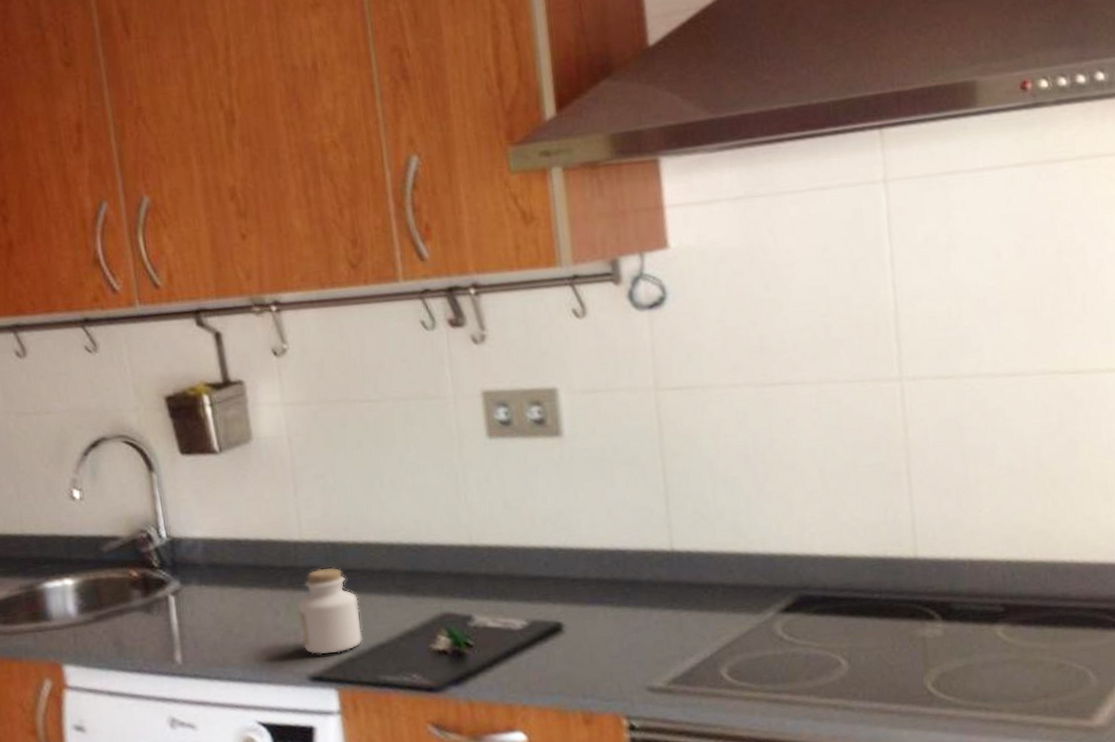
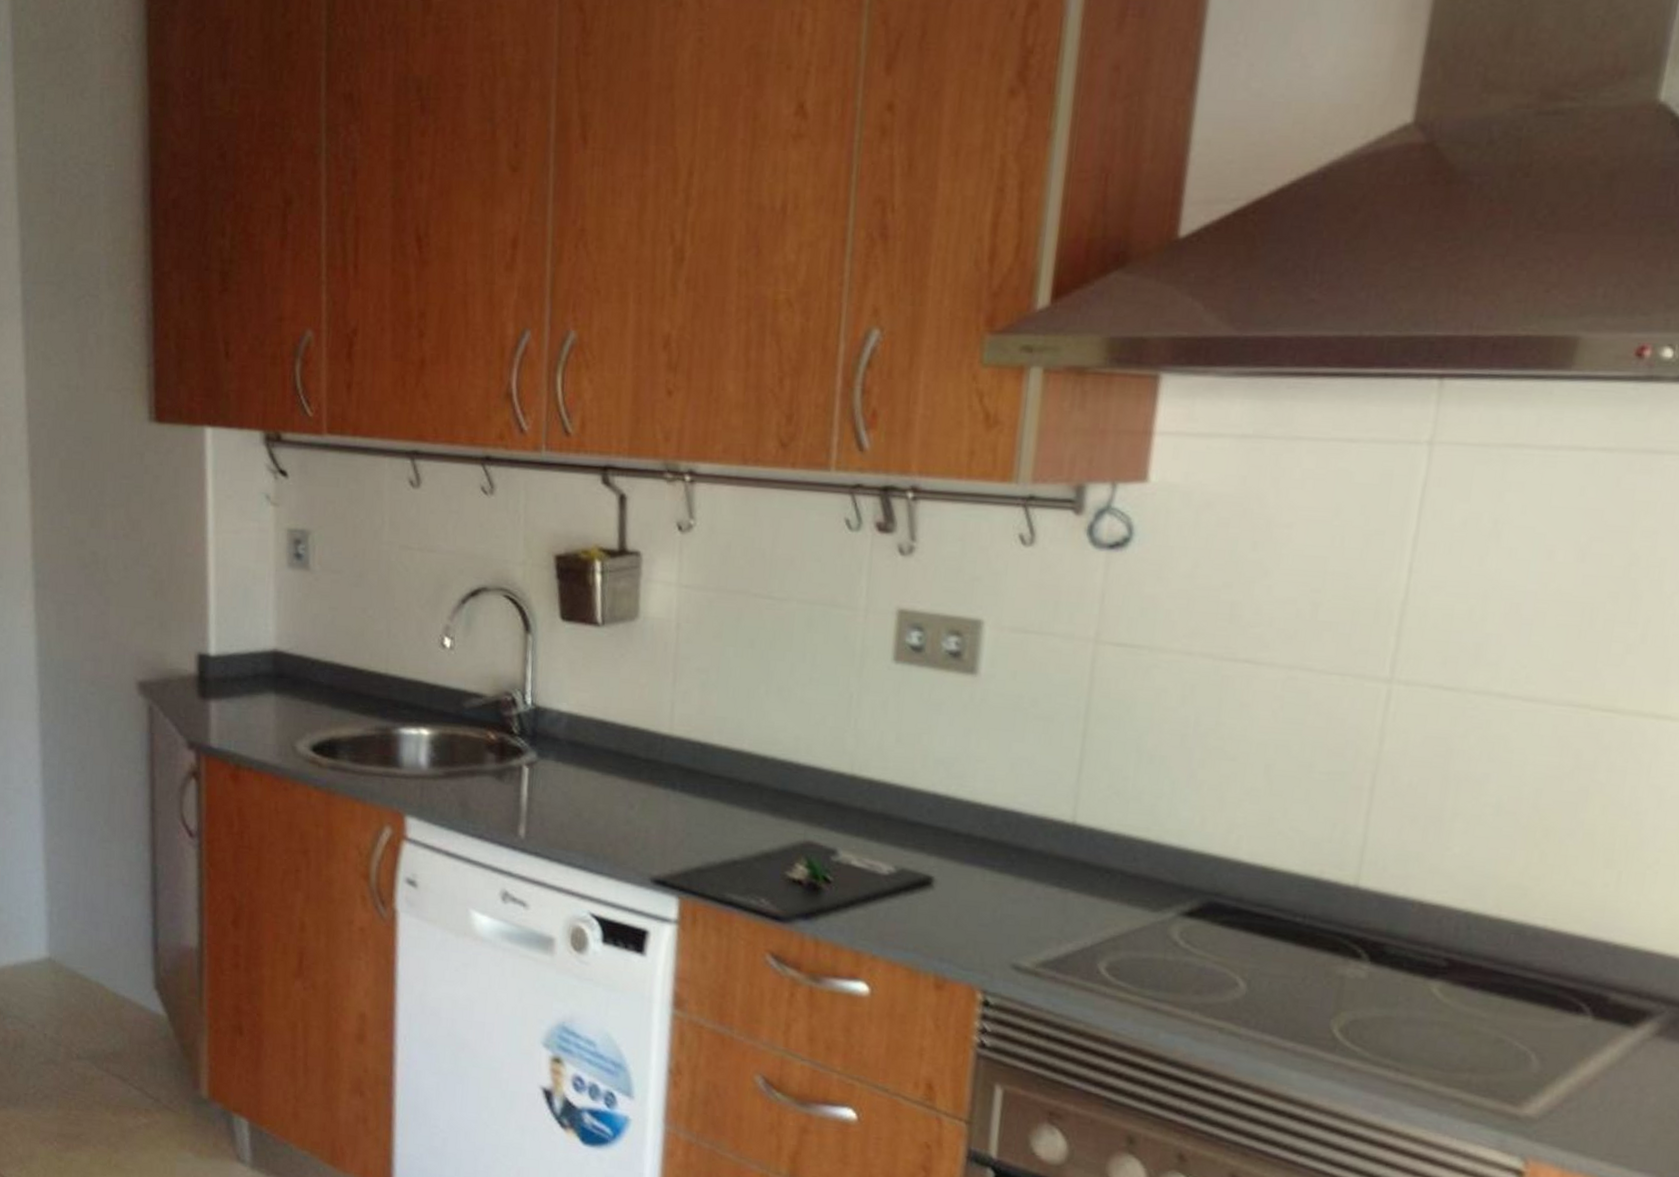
jar: present [297,567,362,655] -> none [651,768,719,861]

